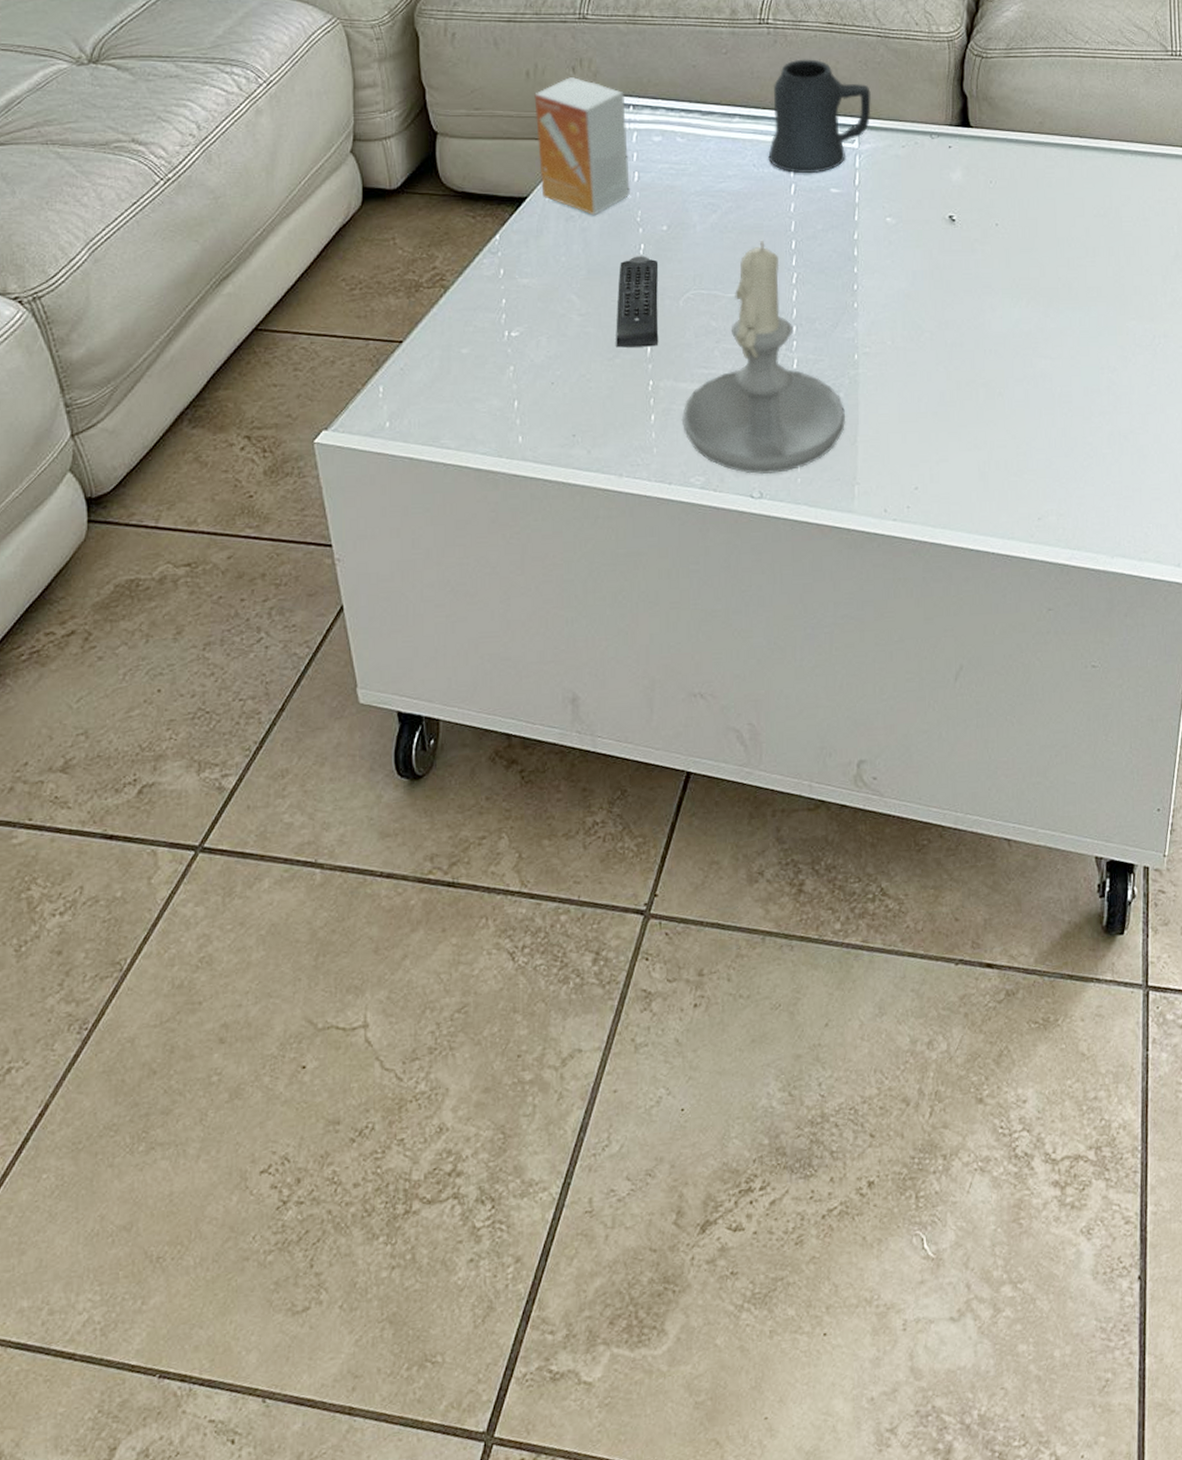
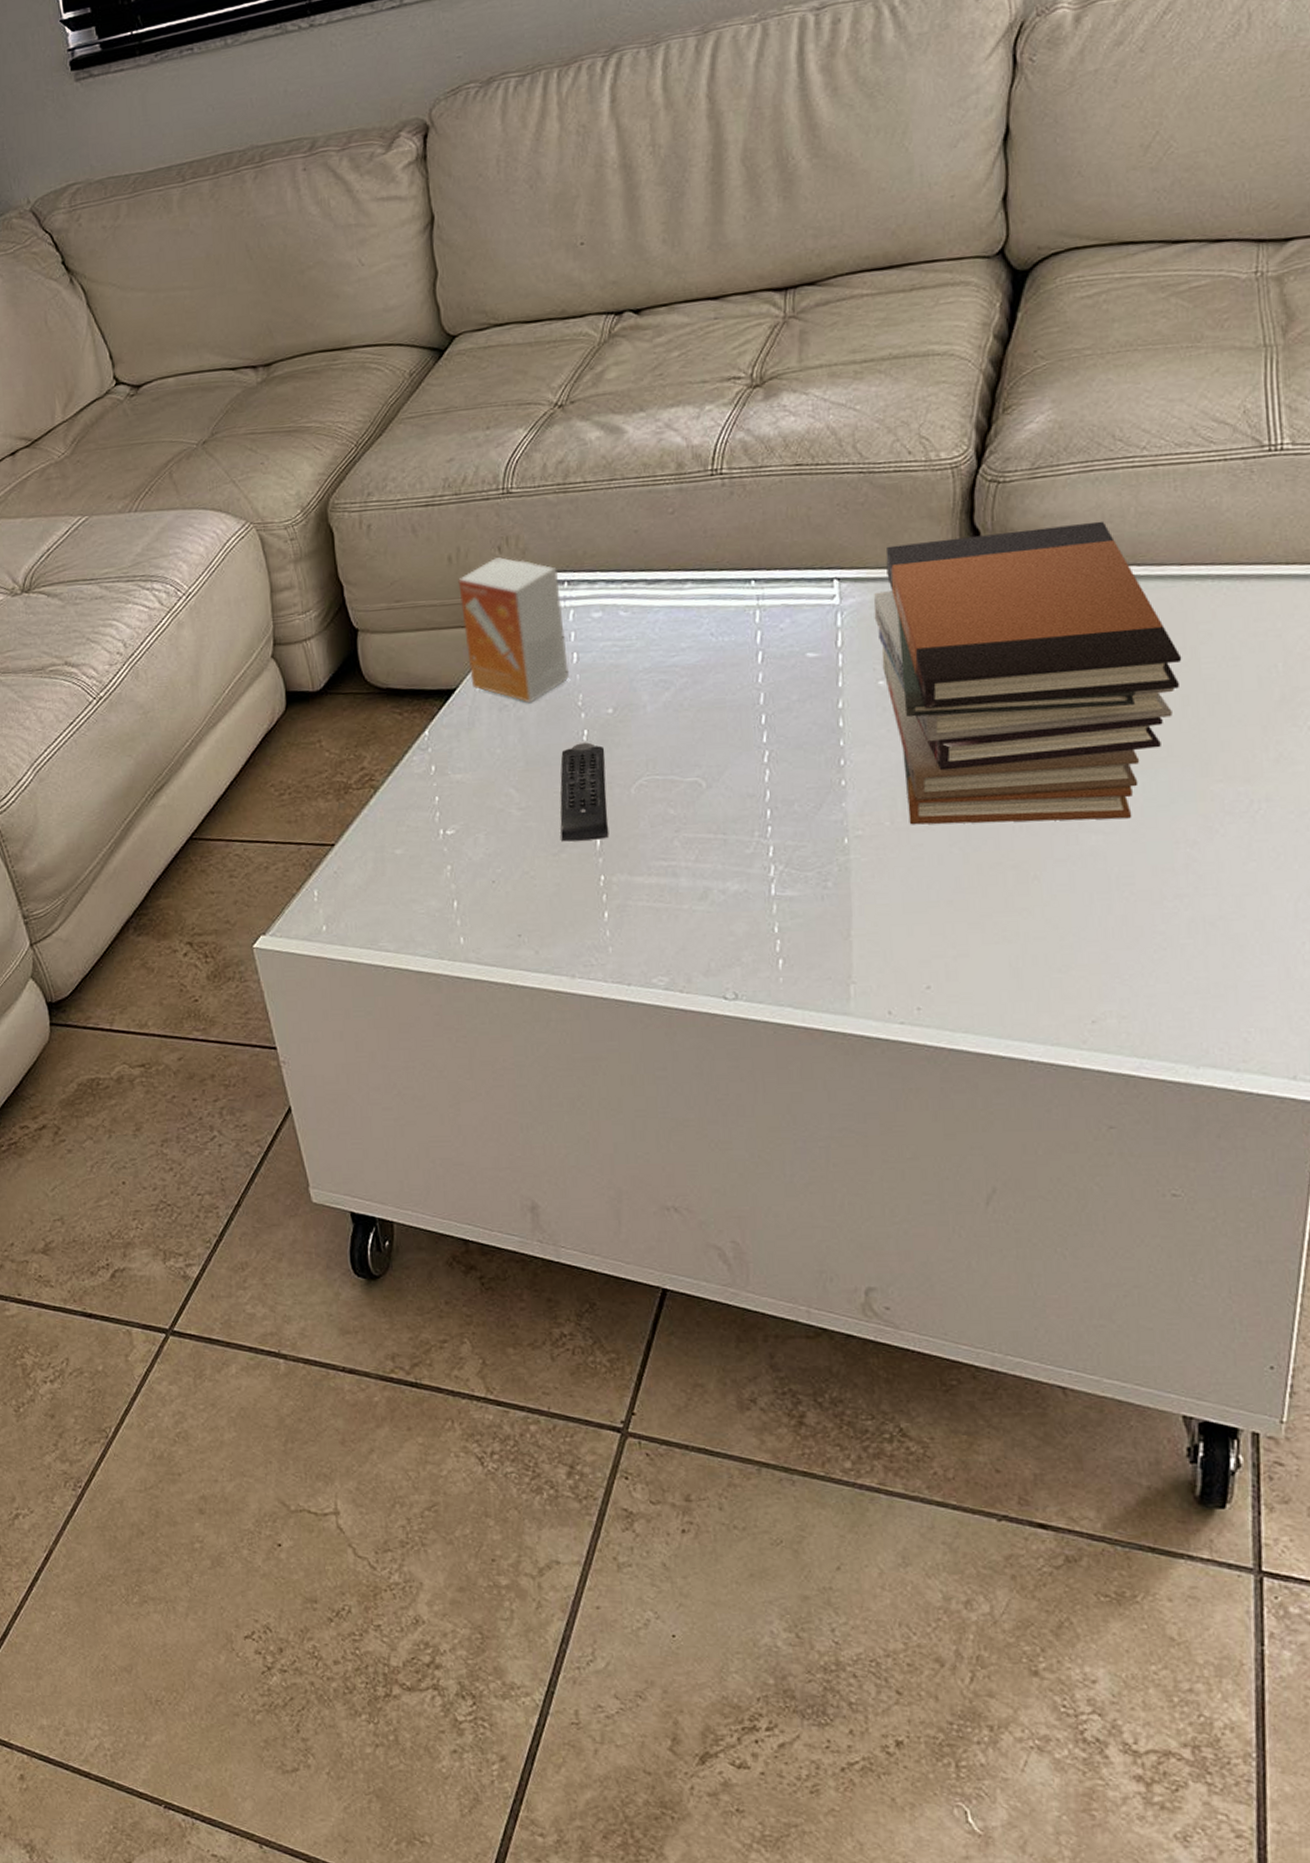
candle: present [681,240,846,475] -> none [639,716,837,974]
mug: present [768,59,871,173] -> none [728,508,855,639]
book stack: none [885,98,1109,347] -> present [874,521,1182,825]

